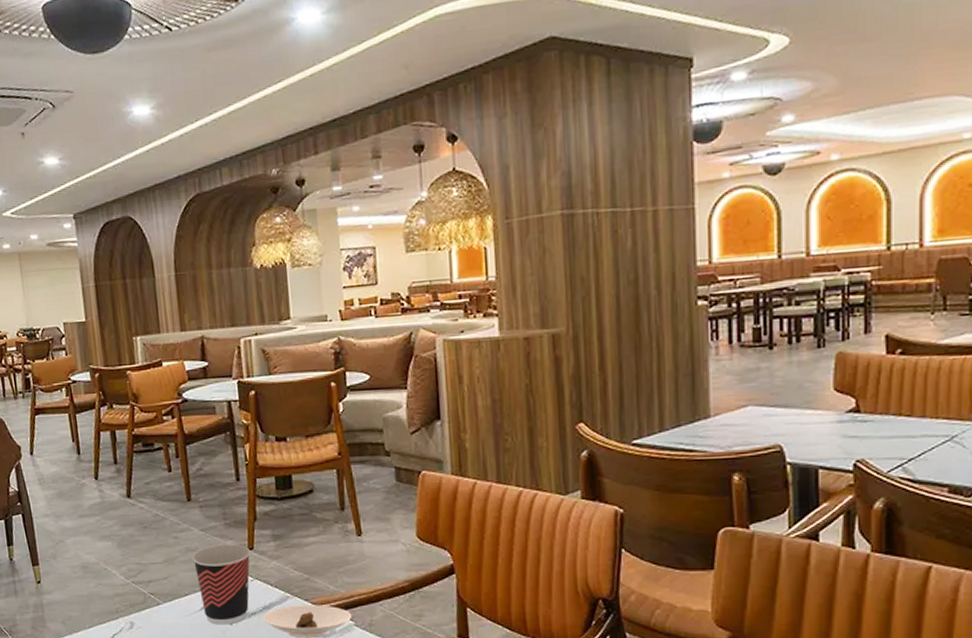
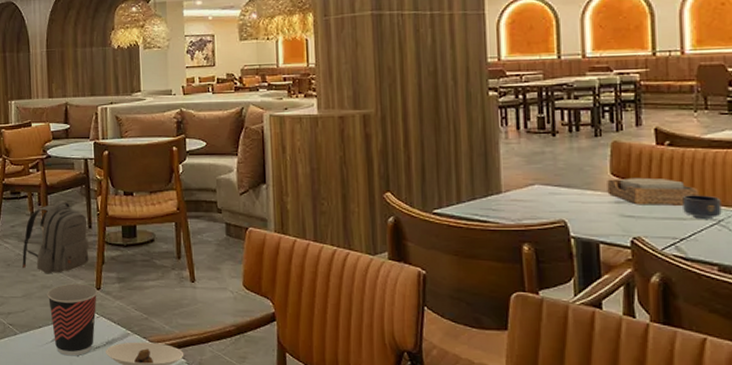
backpack: none [160,451,239,536] -> present [22,201,90,274]
napkin holder: none [829,392,932,424] -> present [607,177,700,207]
mug: none [913,408,956,436] -> present [682,195,722,219]

